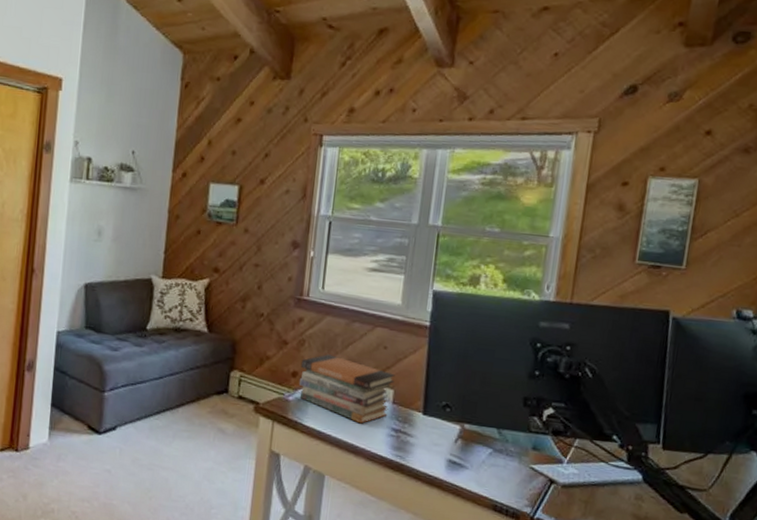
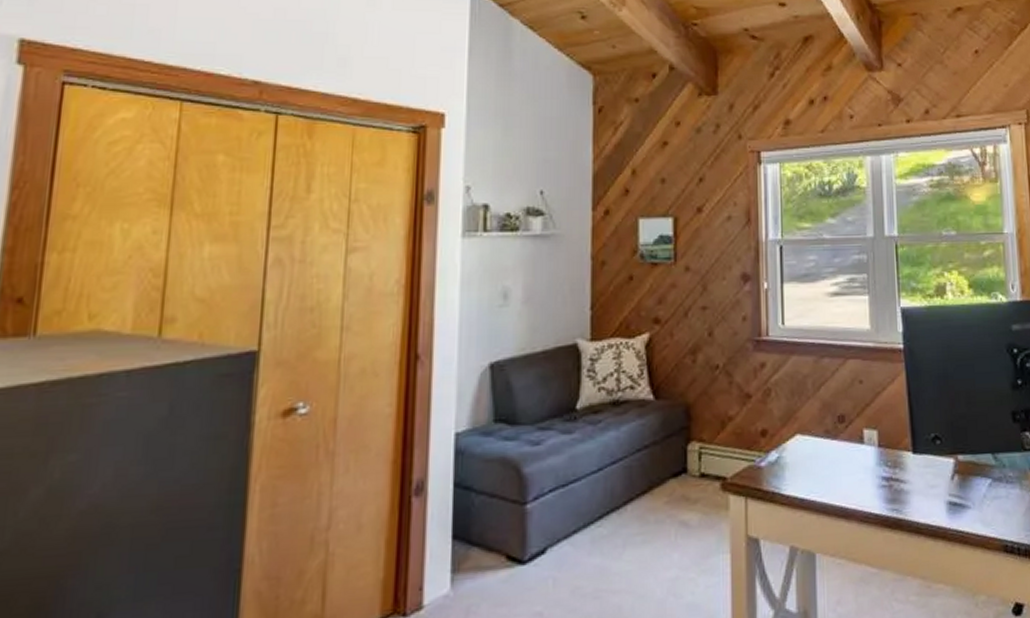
book stack: present [299,354,395,424] -> none [769,401,876,479]

